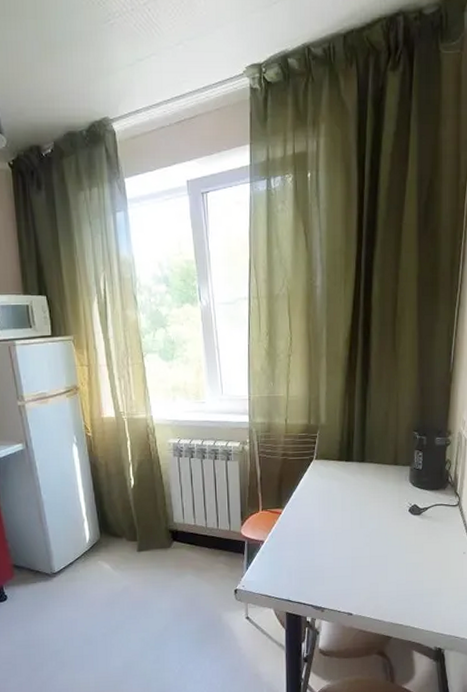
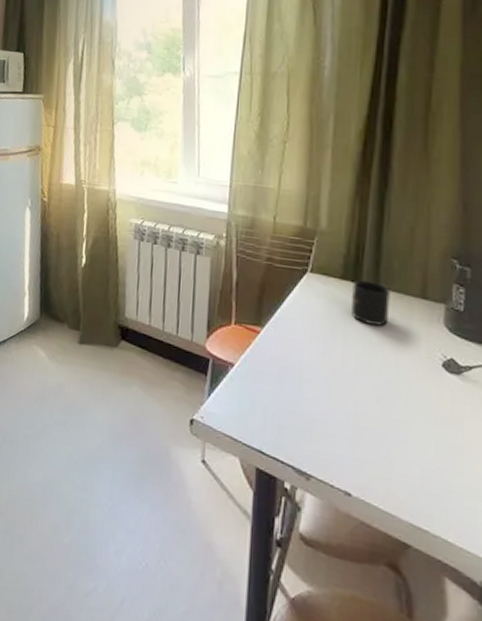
mug: none [346,458,373,491] -> present [352,280,390,326]

